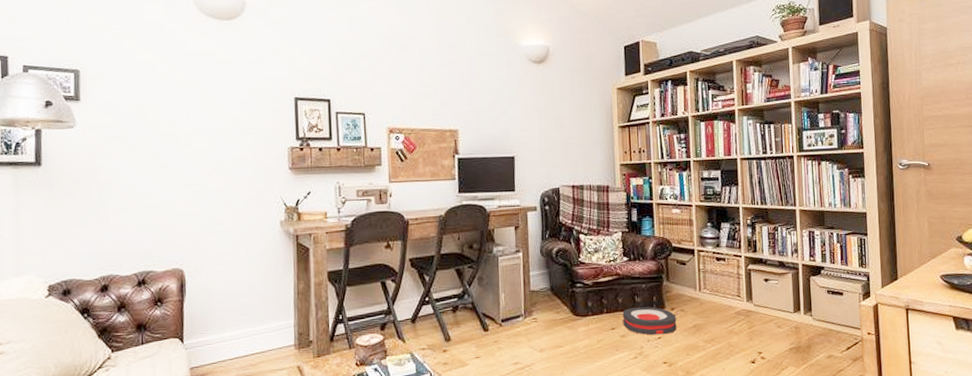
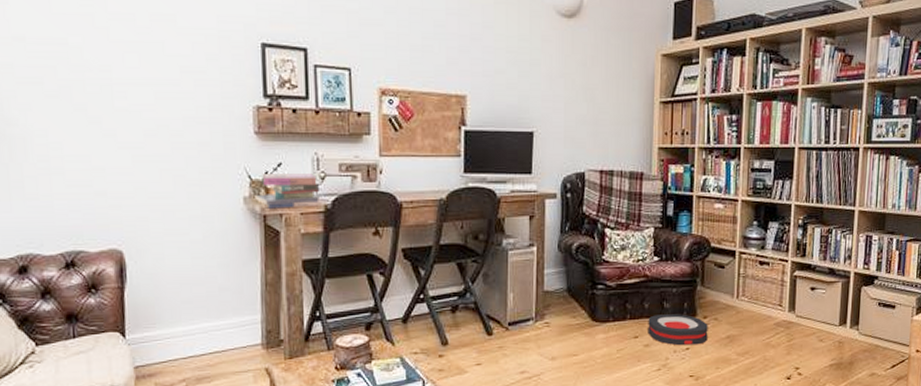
books: none [289,199,341,230] -> present [255,174,319,209]

